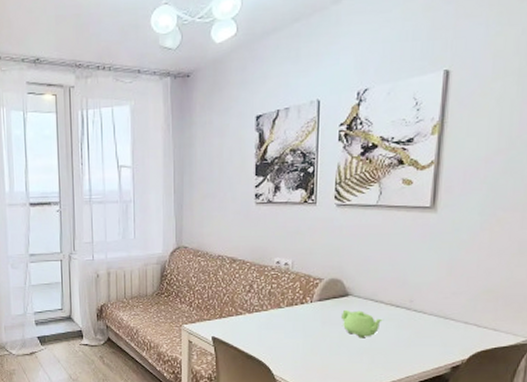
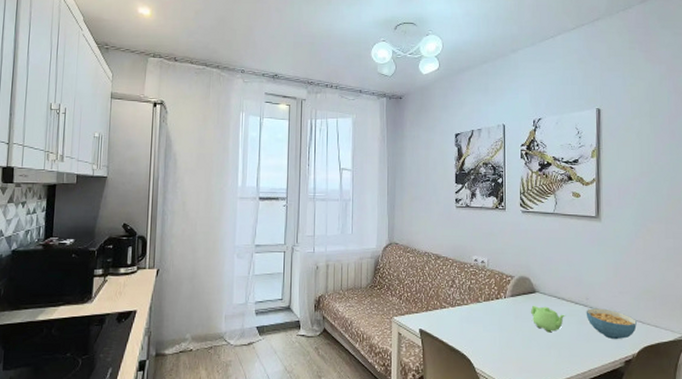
cereal bowl: none [408,311,471,345] -> present [586,308,637,340]

